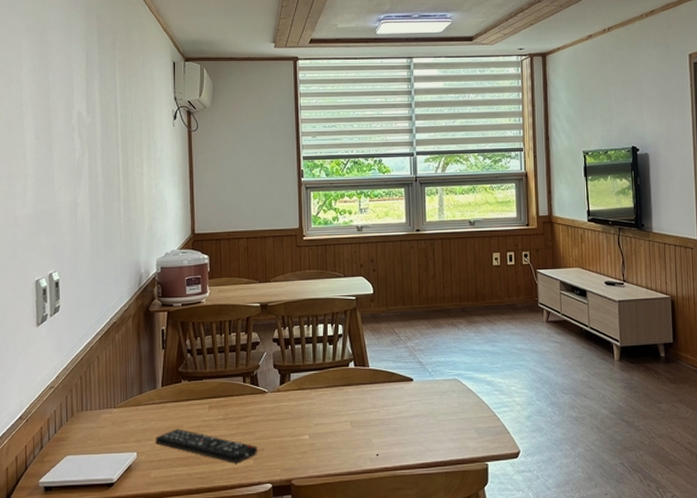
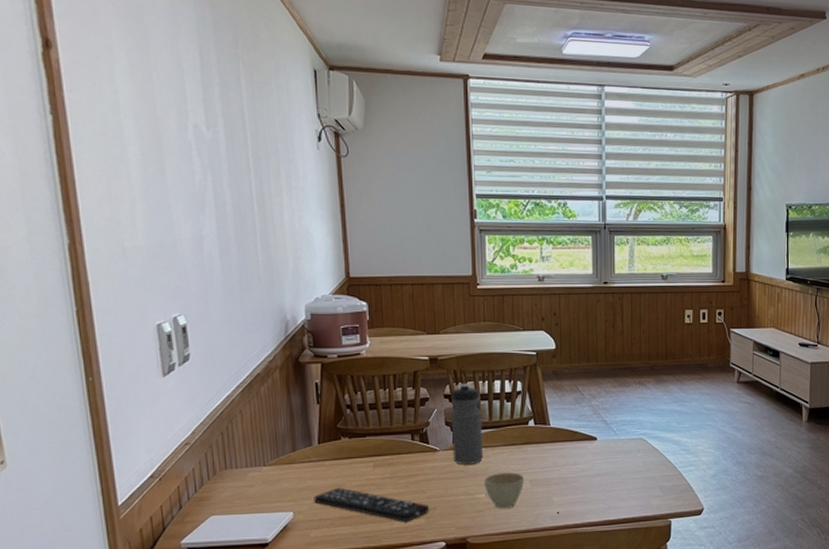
water bottle: none [278,327,308,406] -> present [450,383,484,464]
cup: none [307,414,346,450] -> present [483,472,525,509]

